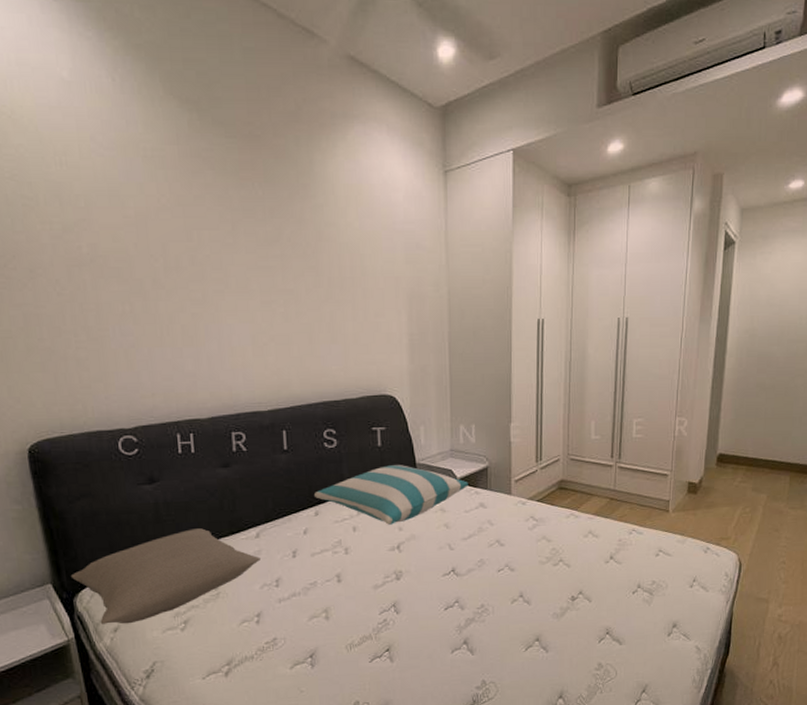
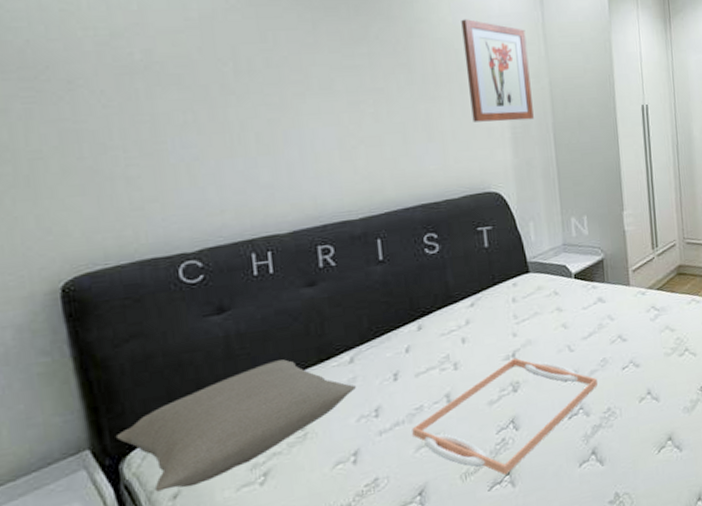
serving tray: none [306,549,473,651] -> present [412,357,597,475]
pillow: present [315,465,468,525] -> none [416,265,585,332]
wall art: none [367,225,431,328] -> present [461,19,534,122]

